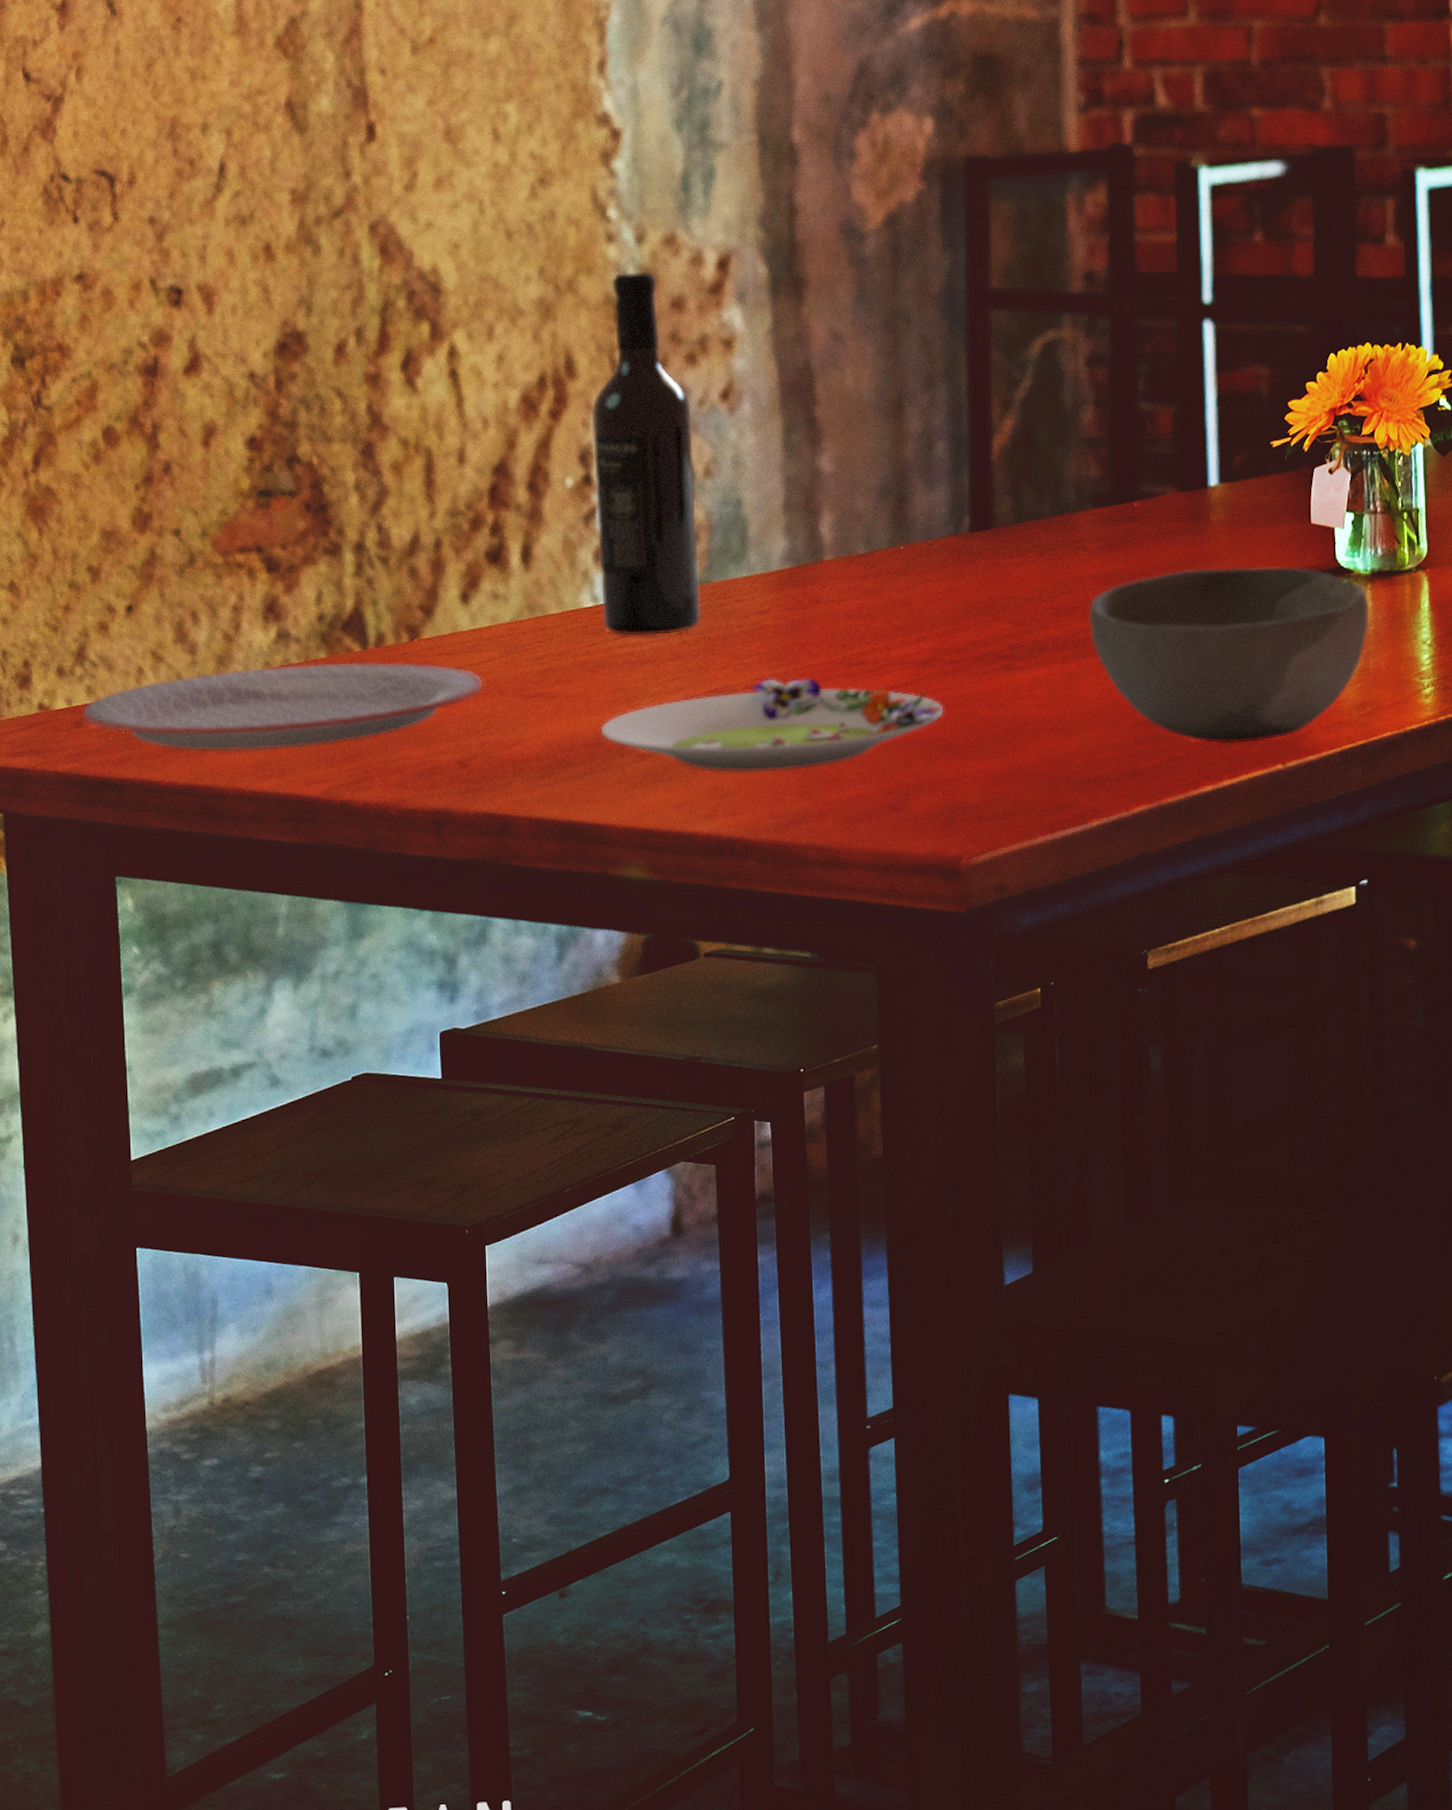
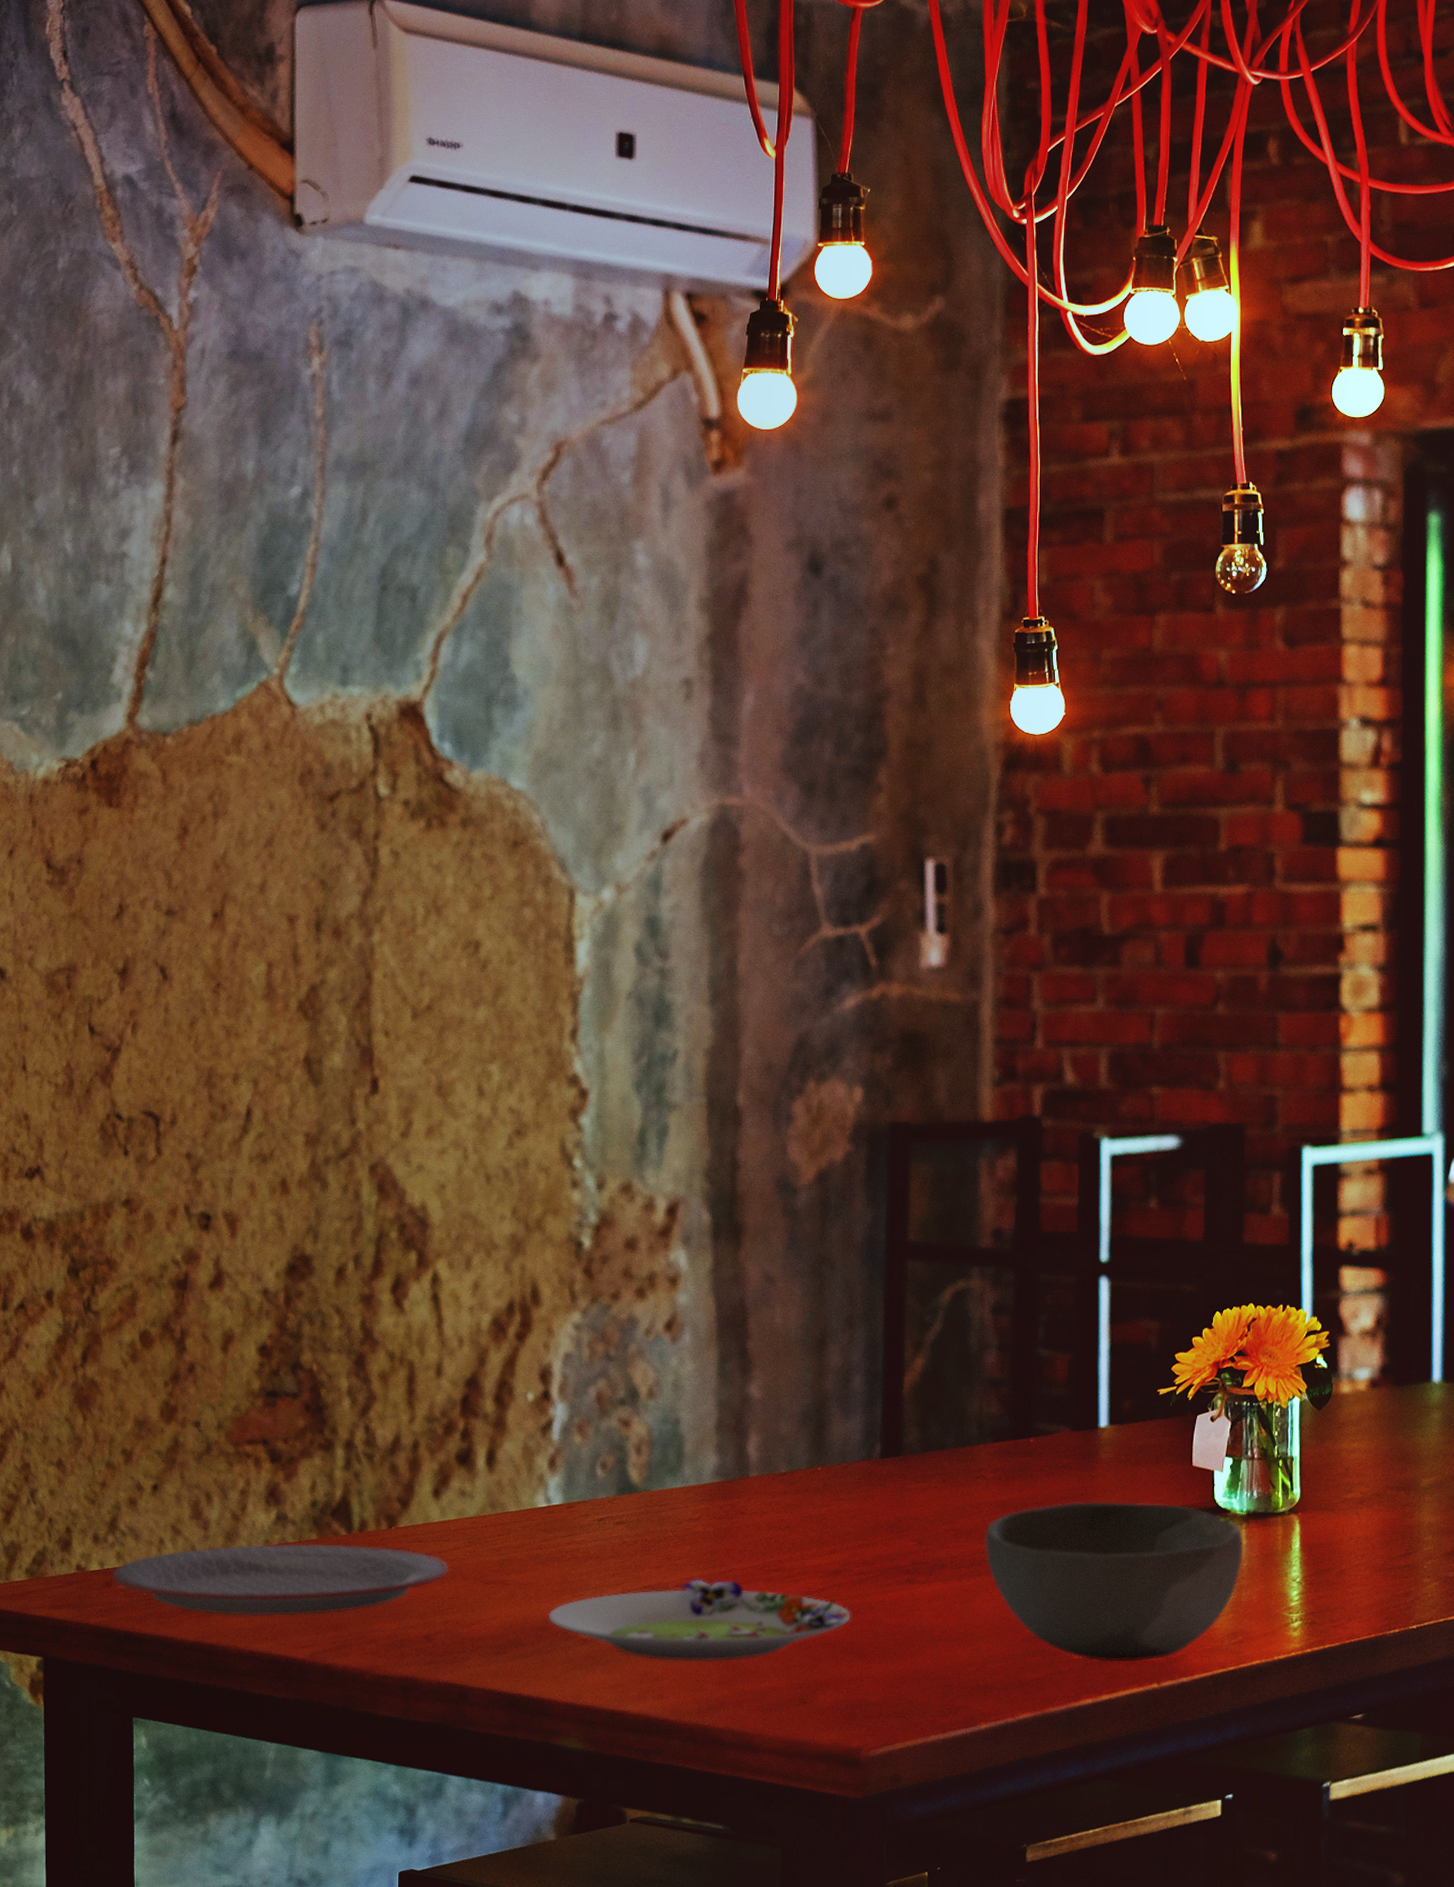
wine bottle: present [591,271,702,636] -> none [552,1214,640,1535]

